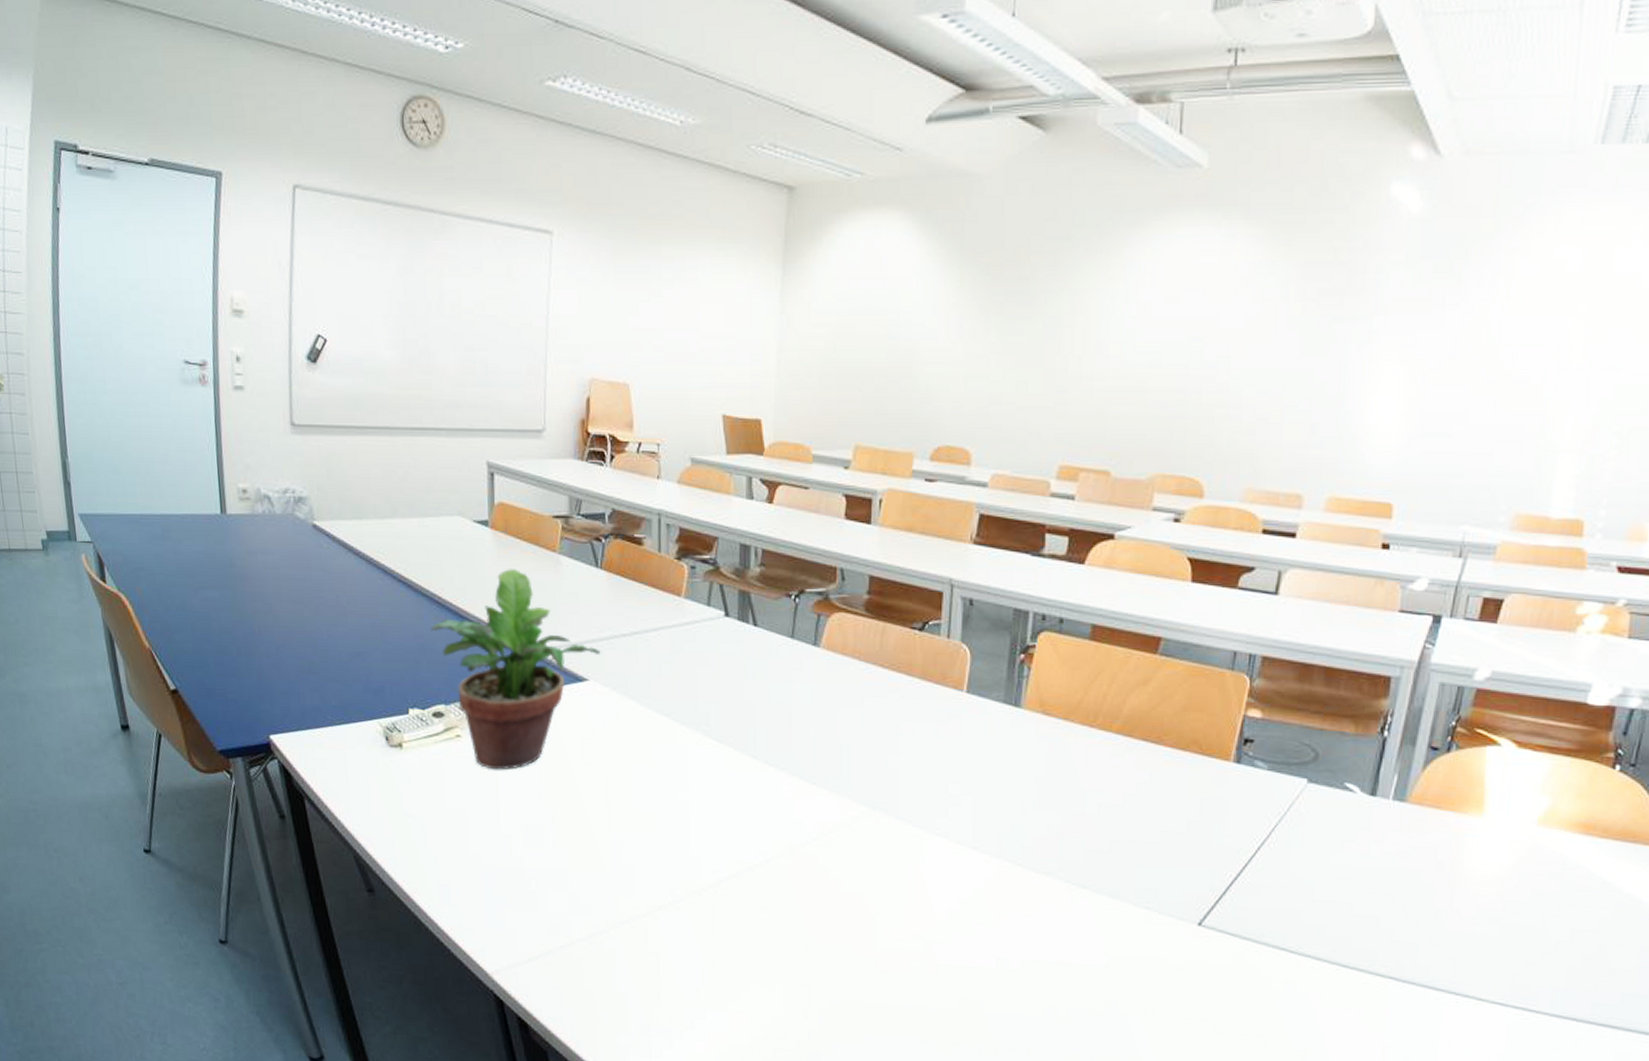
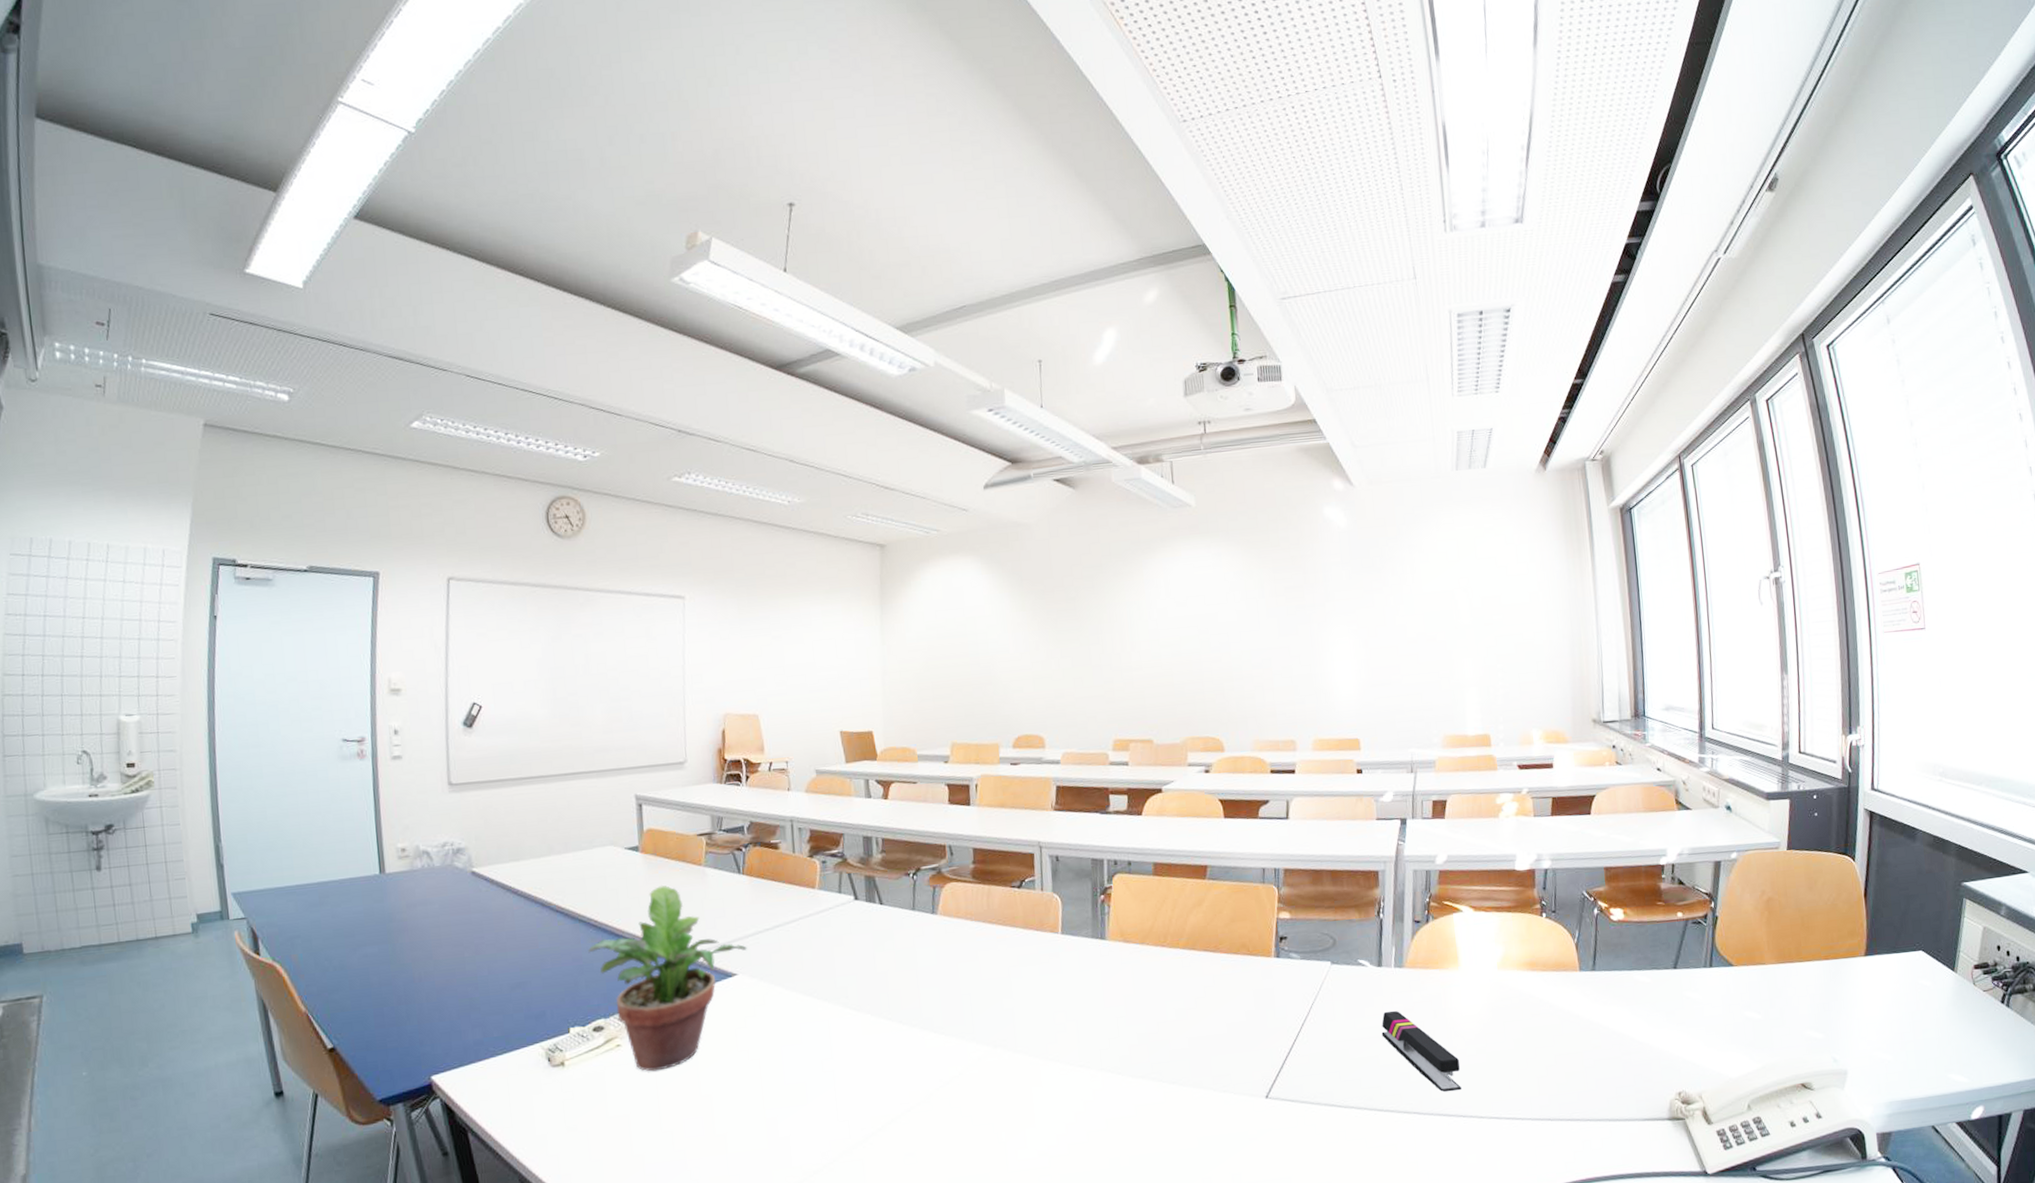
stapler: none [1362,851,1463,963] -> present [1381,1010,1461,1093]

